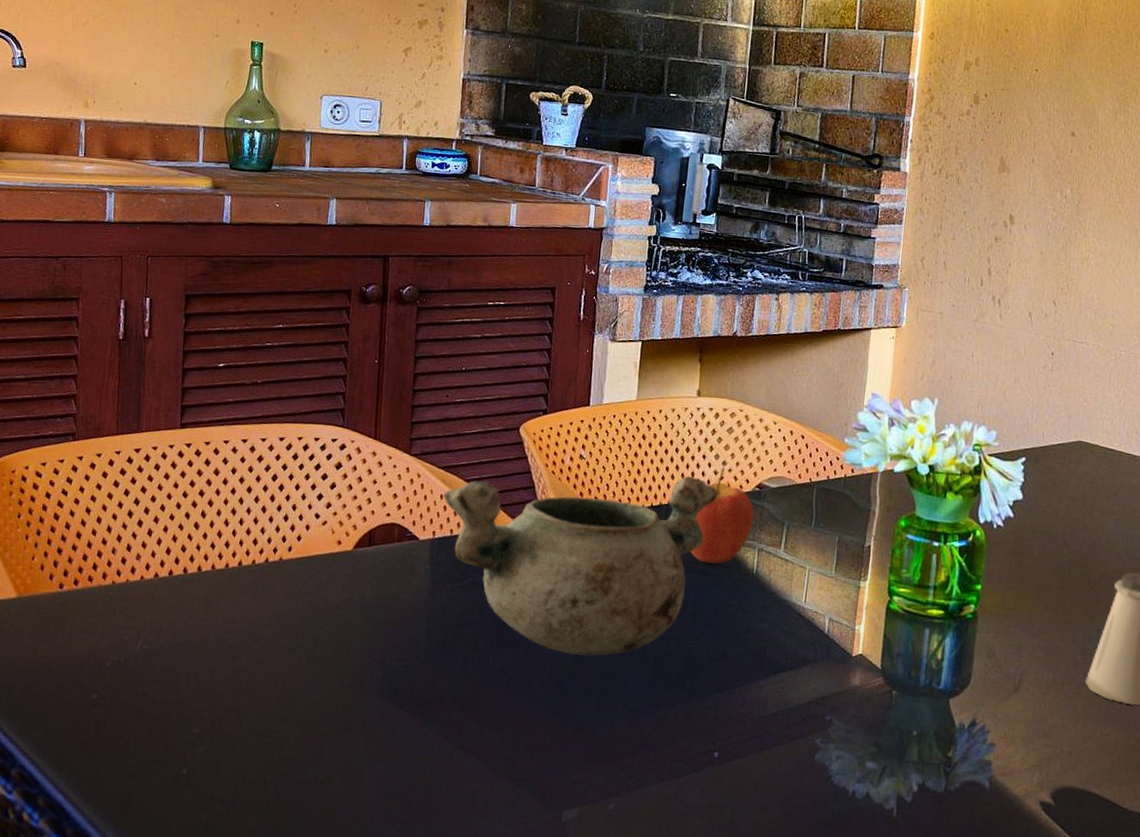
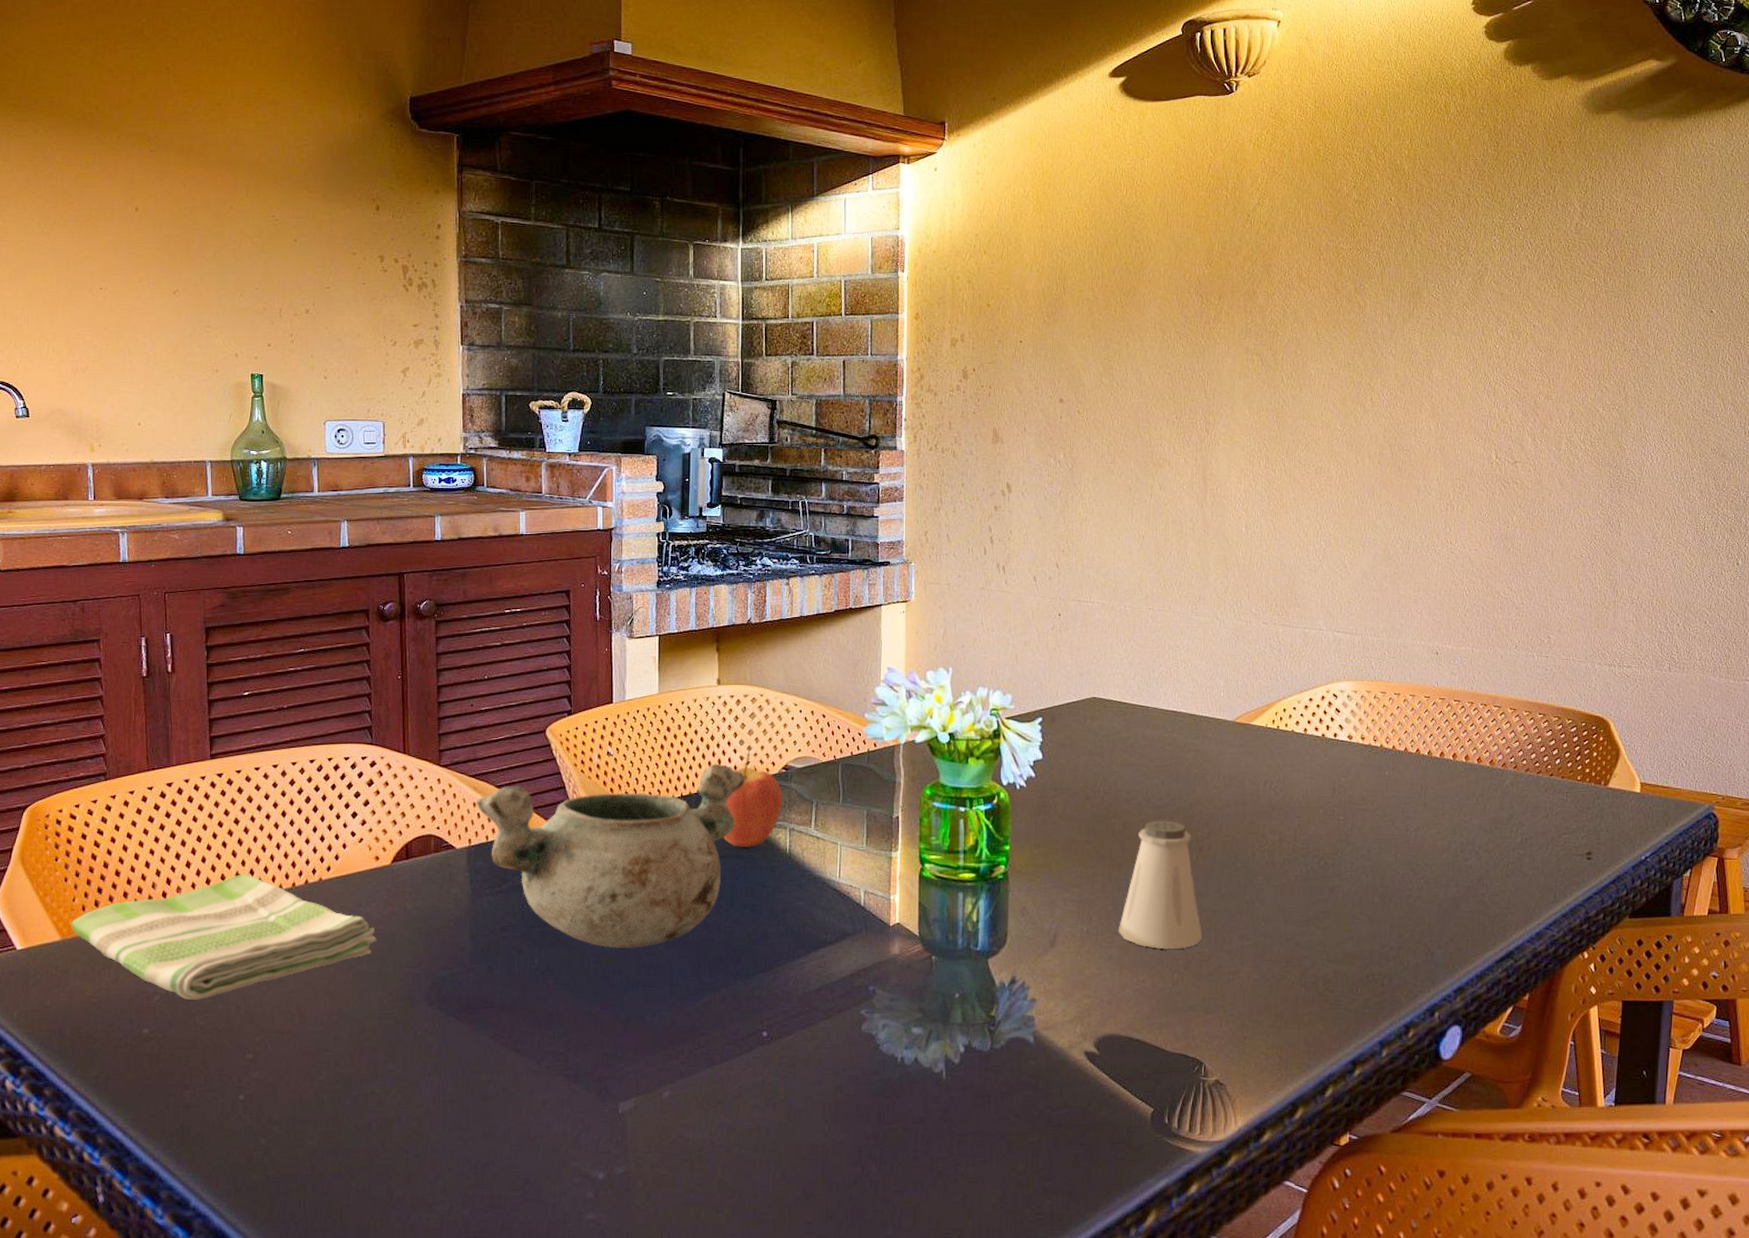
dish towel: none [28,547,333,670] -> present [71,874,377,1000]

